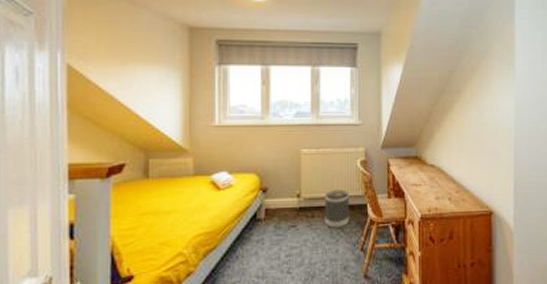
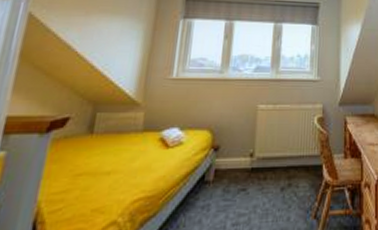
wastebasket: present [324,189,350,228] -> none [277,148,306,191]

